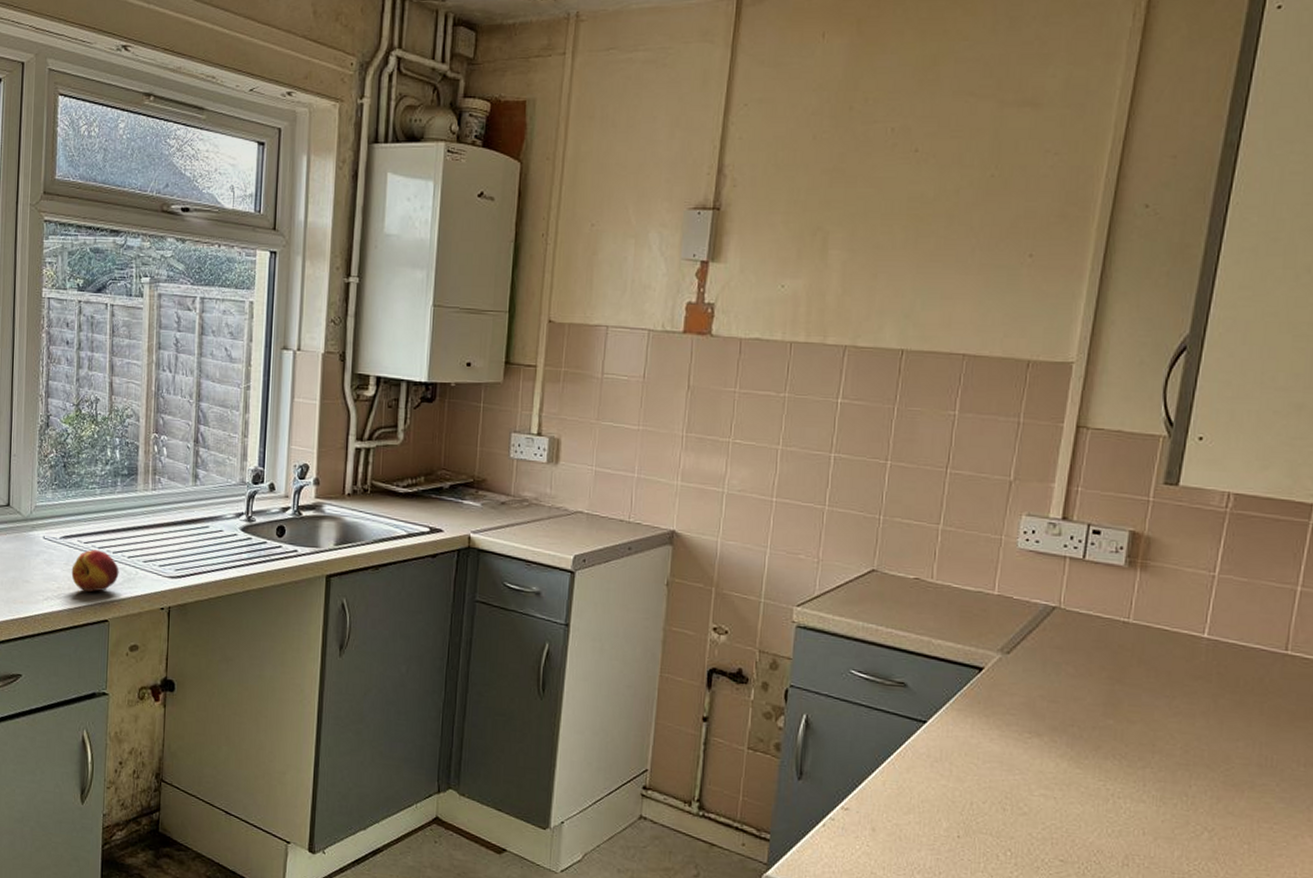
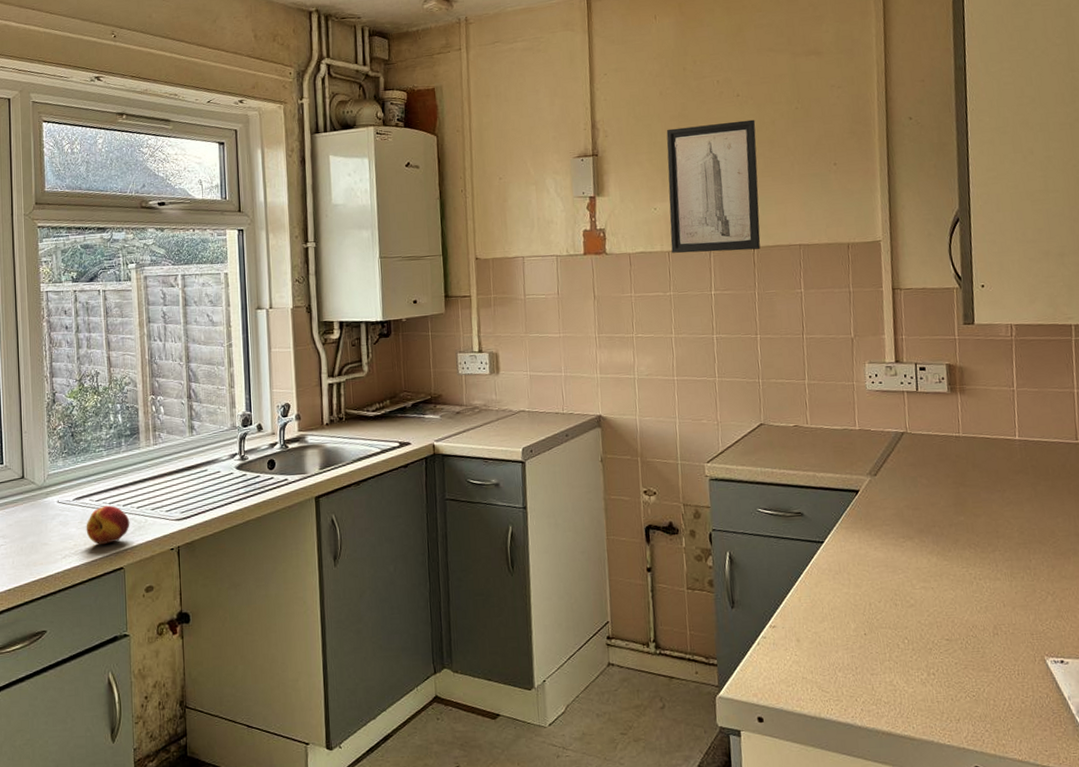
wall art: none [795,184,934,355] -> present [666,119,761,253]

